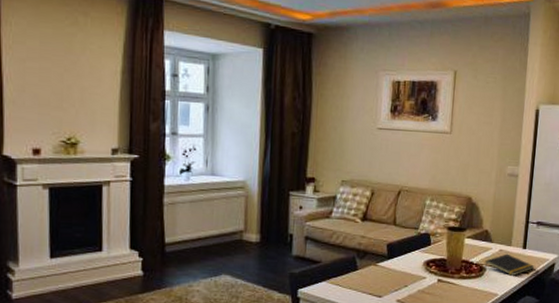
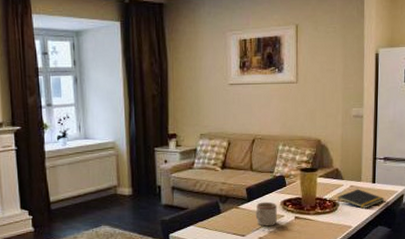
mug: none [395,260,419,288] -> present [255,201,277,227]

